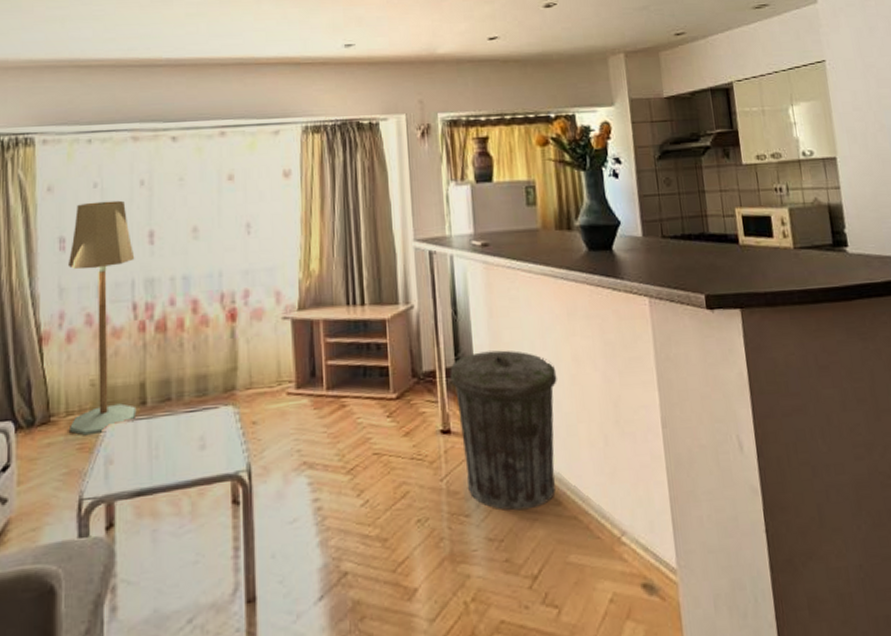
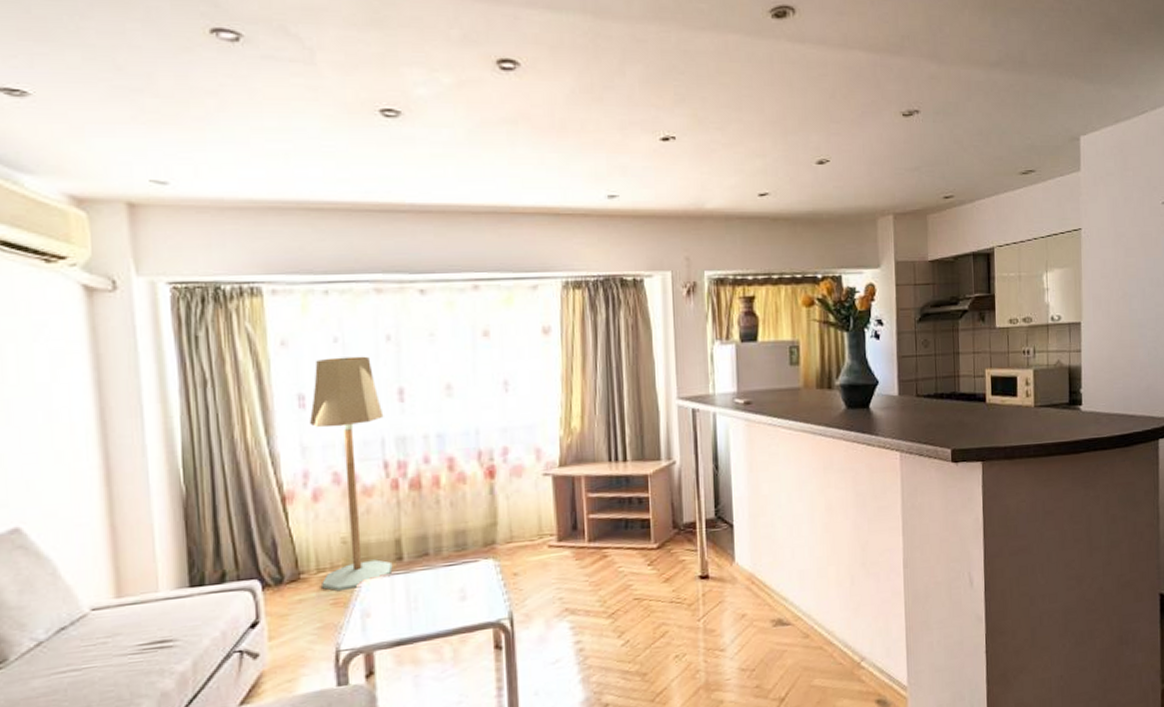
trash can: present [450,350,557,511] -> none [710,502,811,645]

